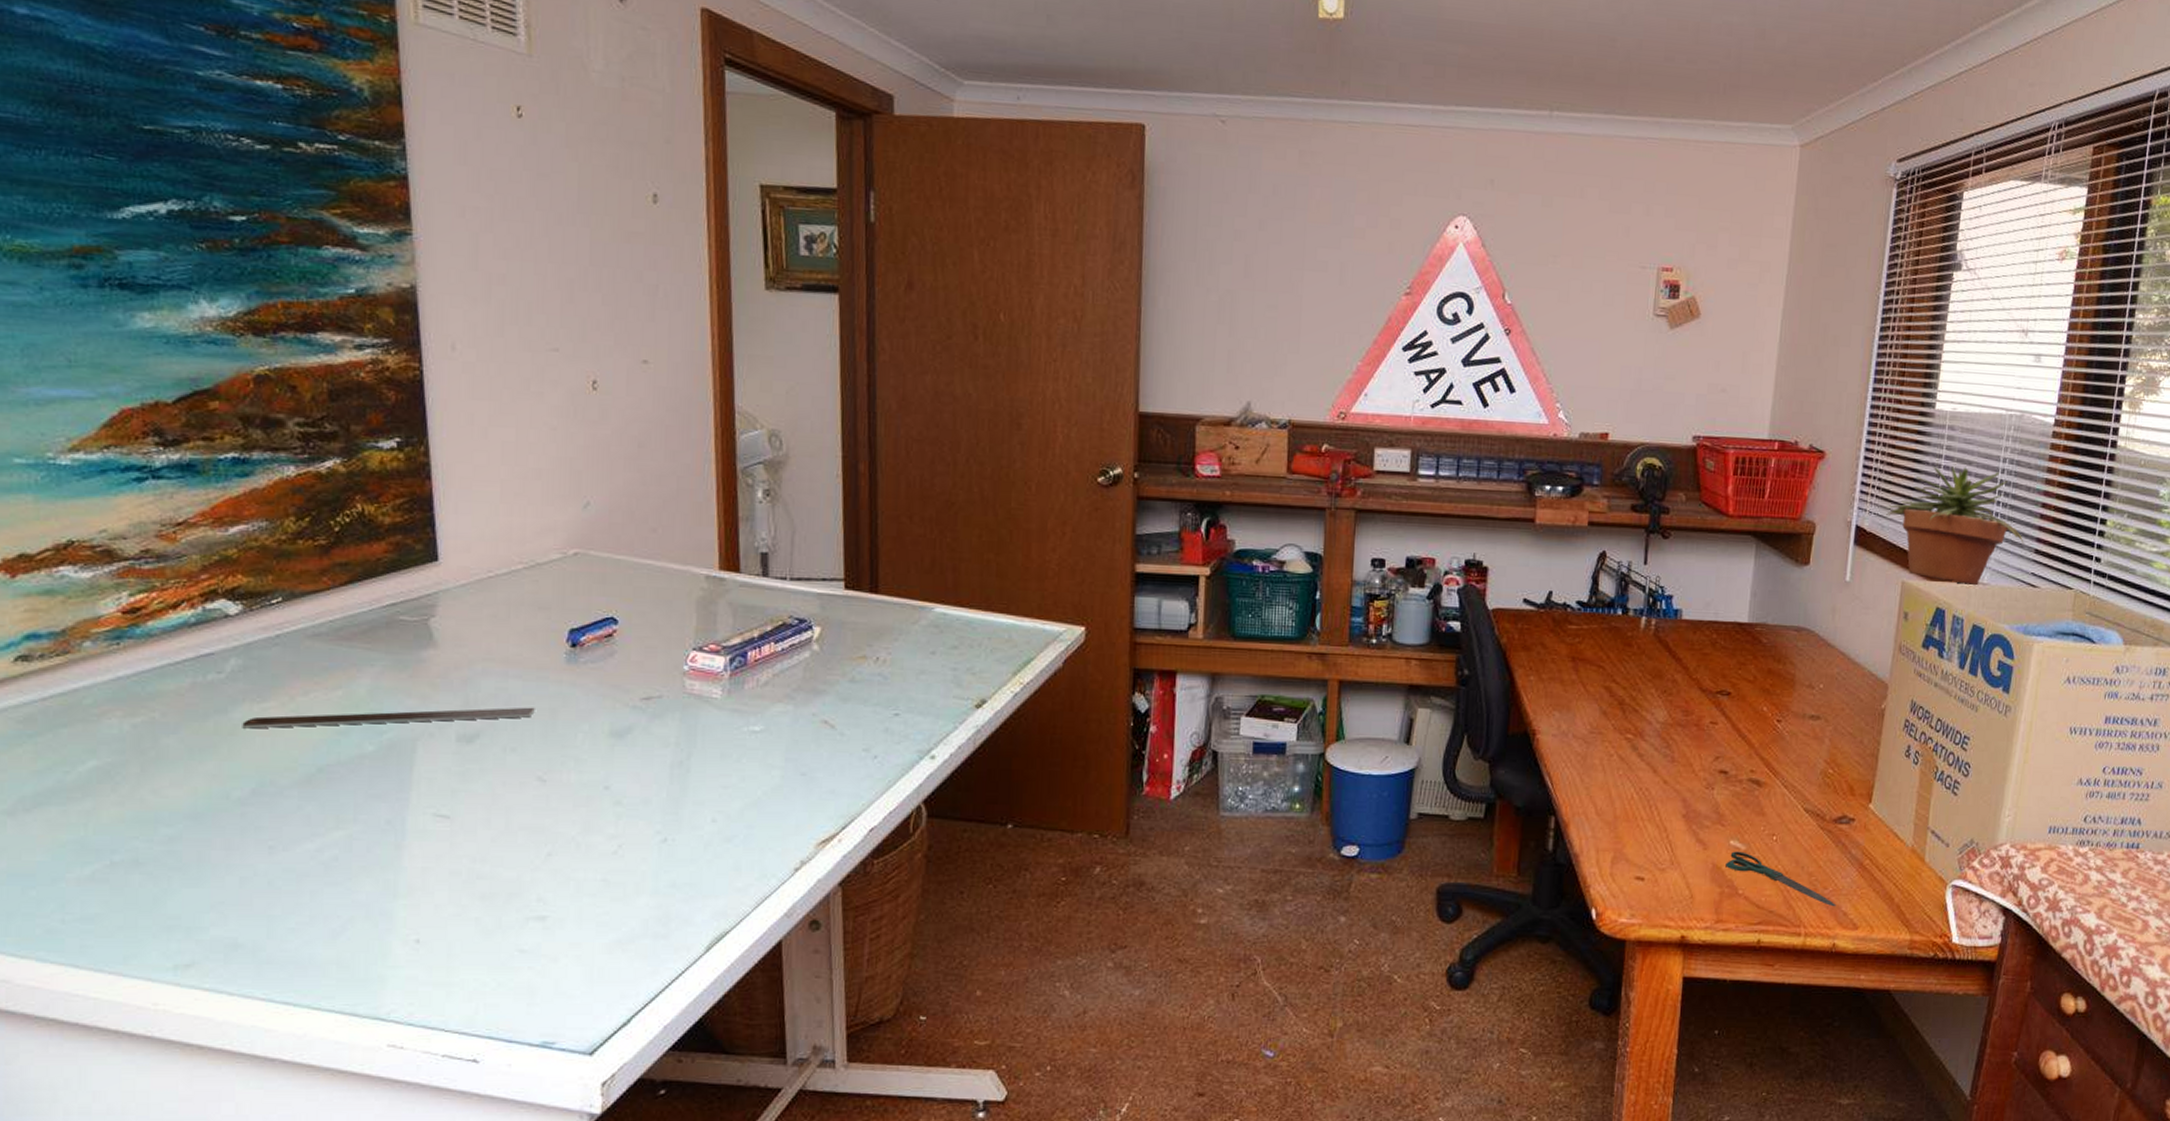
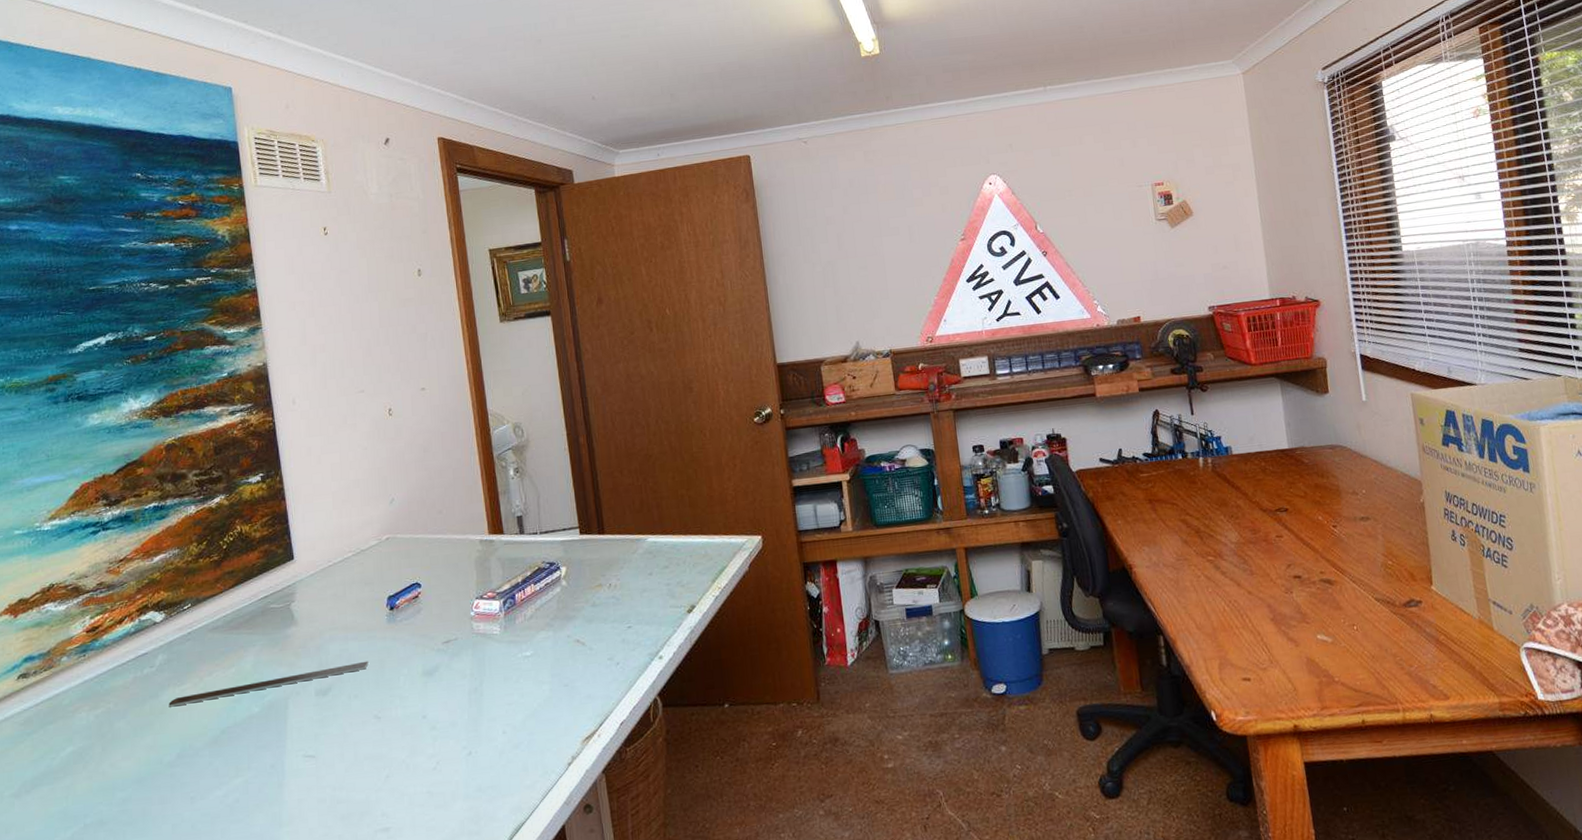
shears: present [1725,851,1836,907] -> none [1318,643,1425,682]
potted plant: present [1886,466,2024,586] -> none [1383,291,1508,387]

